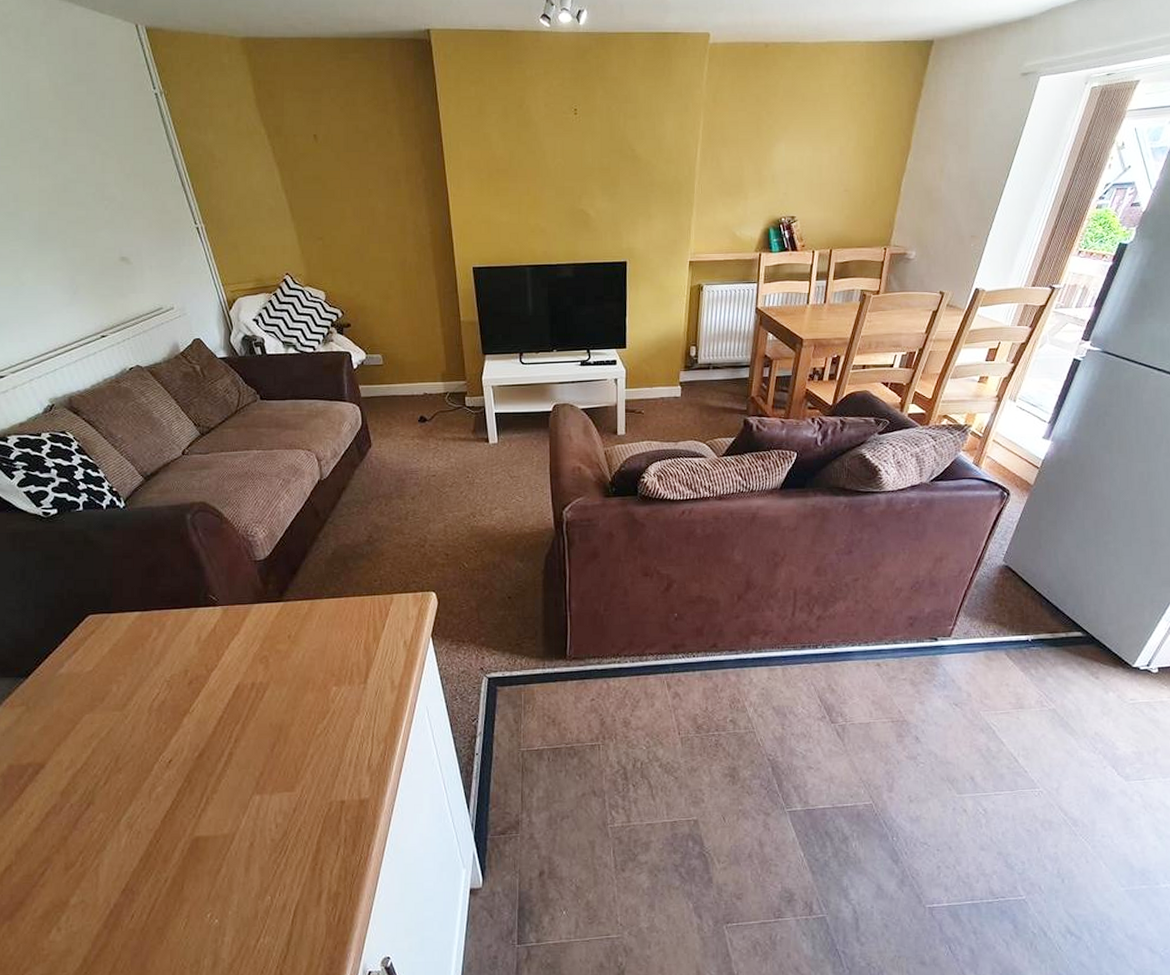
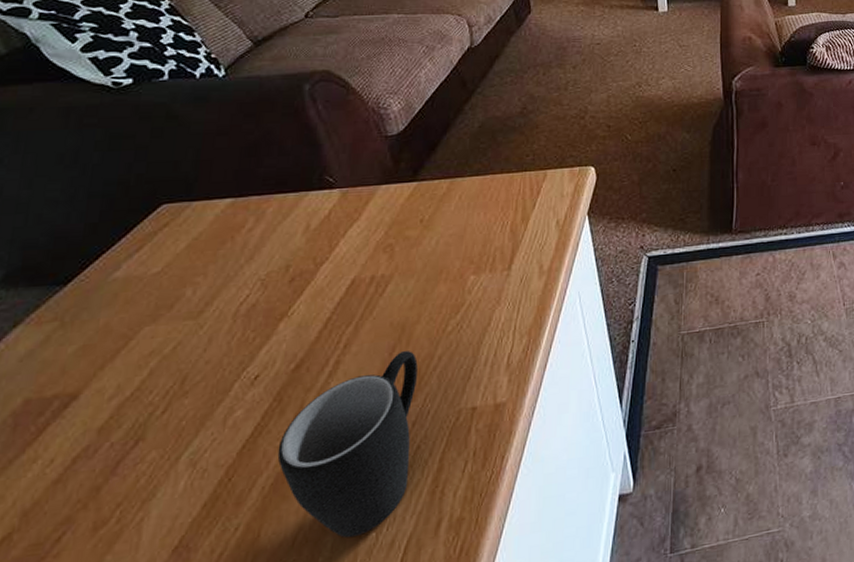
mug: none [191,747,294,898] -> present [277,350,418,538]

